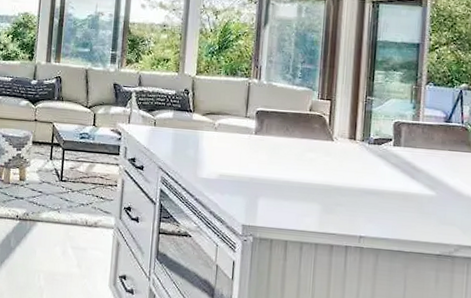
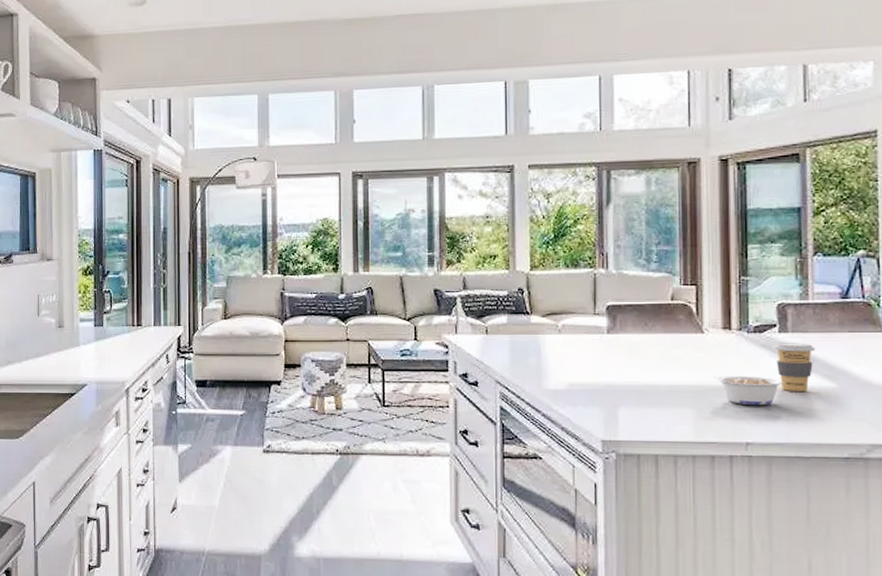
legume: none [338,178,393,206] -> present [714,375,783,406]
coffee cup: none [388,154,422,197] -> present [773,342,816,391]

